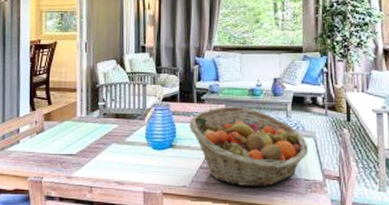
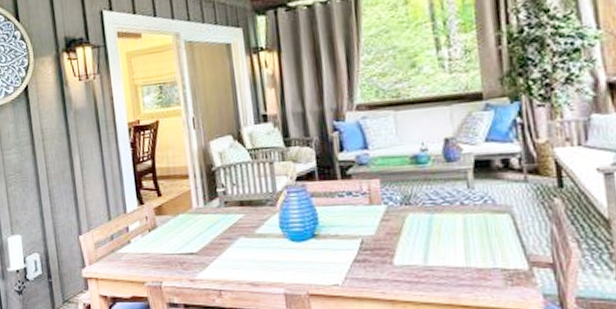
fruit basket: present [189,106,309,188] -> none [334,179,504,283]

